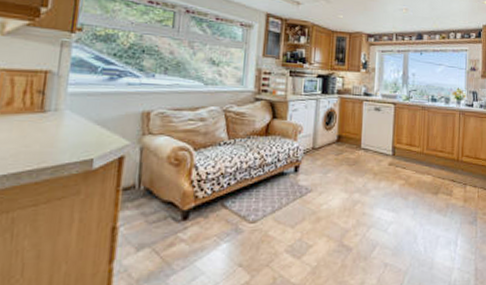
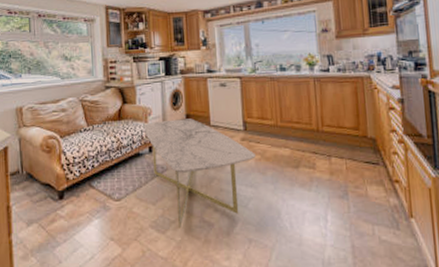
coffee table: none [291,139,400,254] -> present [143,118,256,229]

